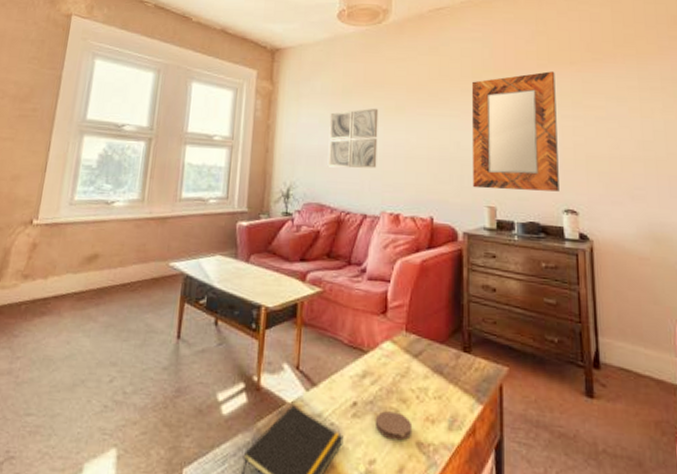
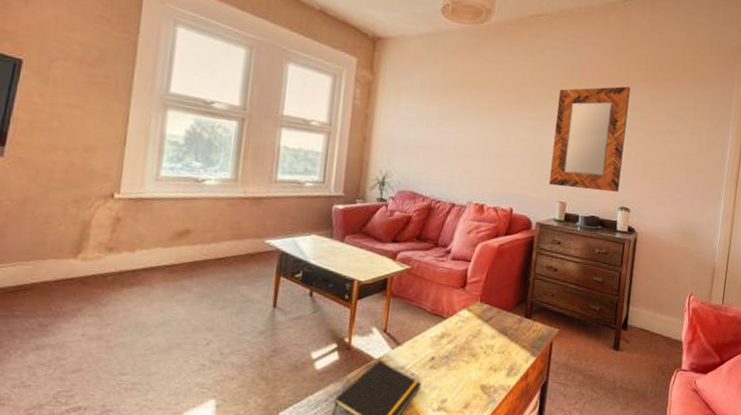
wall art: present [327,108,379,168] -> none [422,106,474,163]
coaster: present [376,411,413,441] -> none [449,363,479,385]

